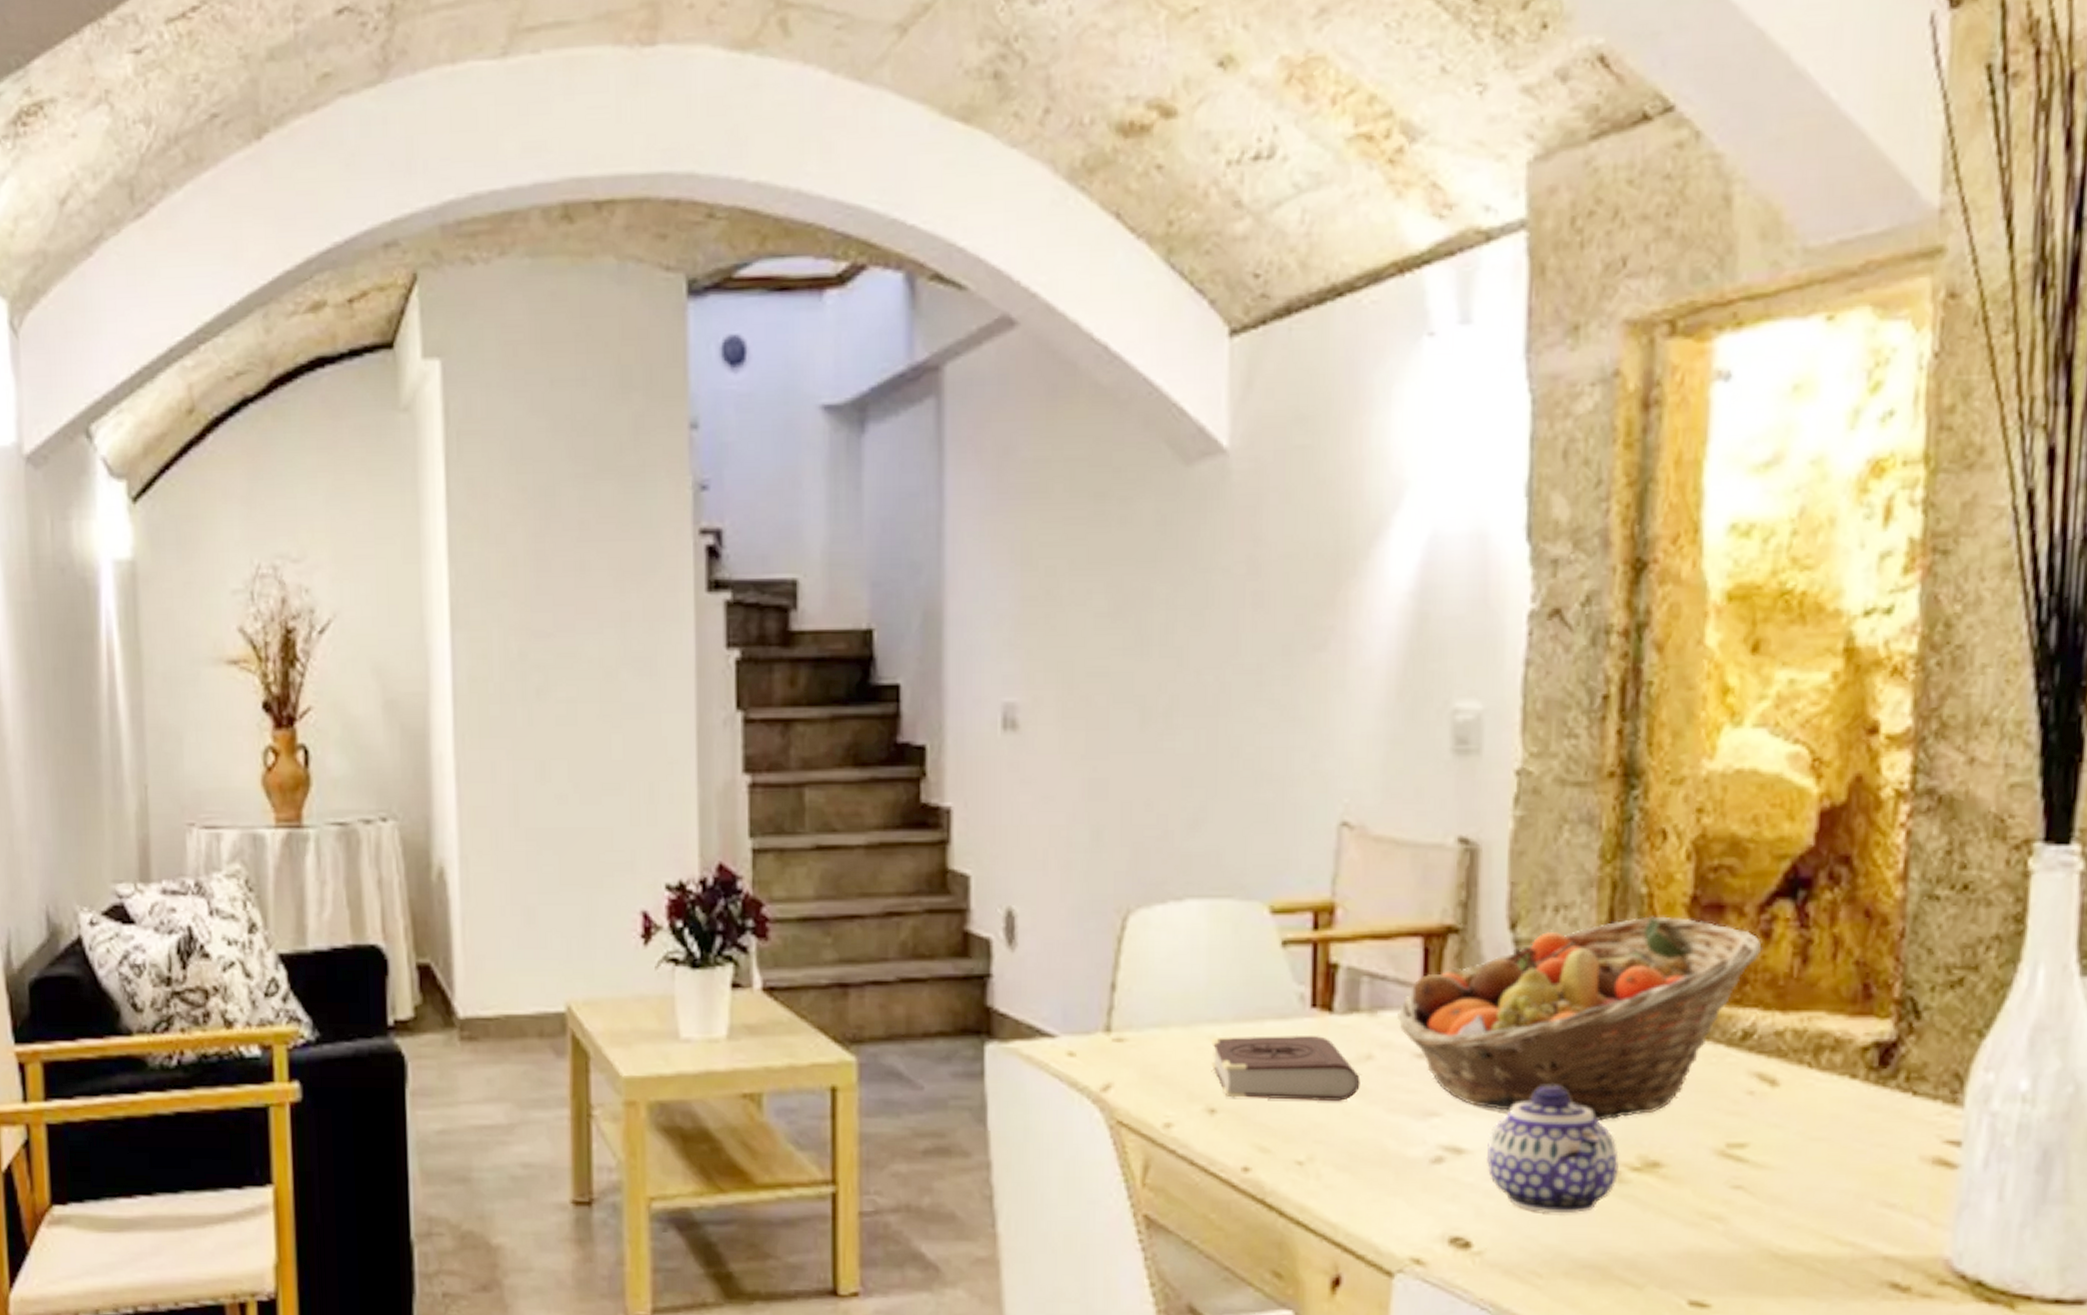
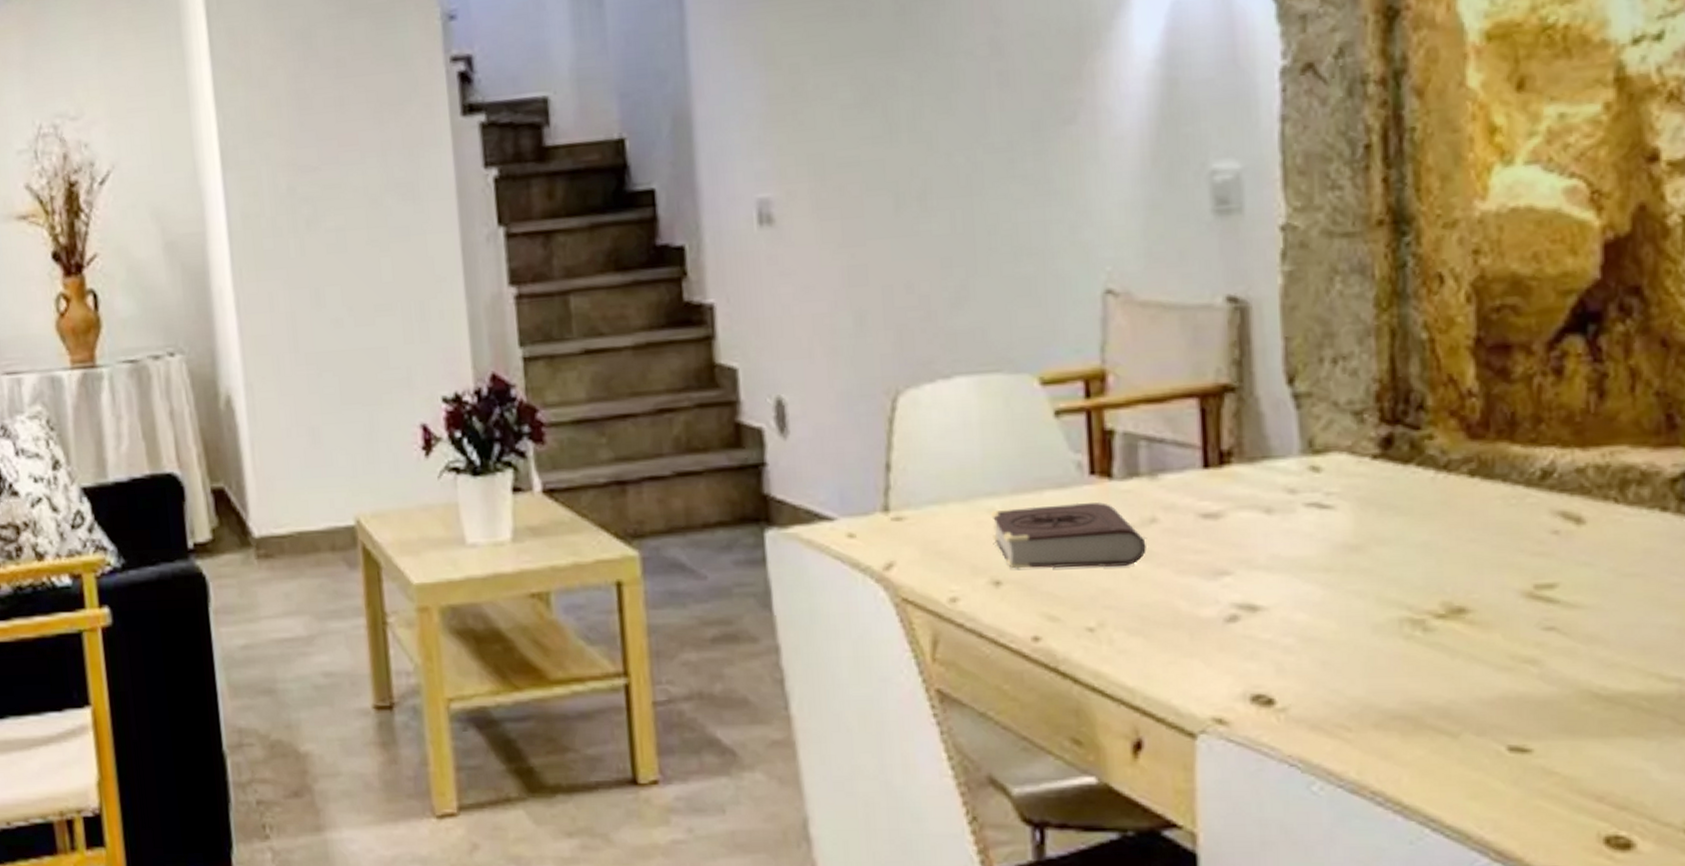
fruit basket: present [1397,916,1762,1121] -> none [1179,360,1555,570]
teapot: present [1486,1085,1619,1214] -> none [1282,537,1422,666]

